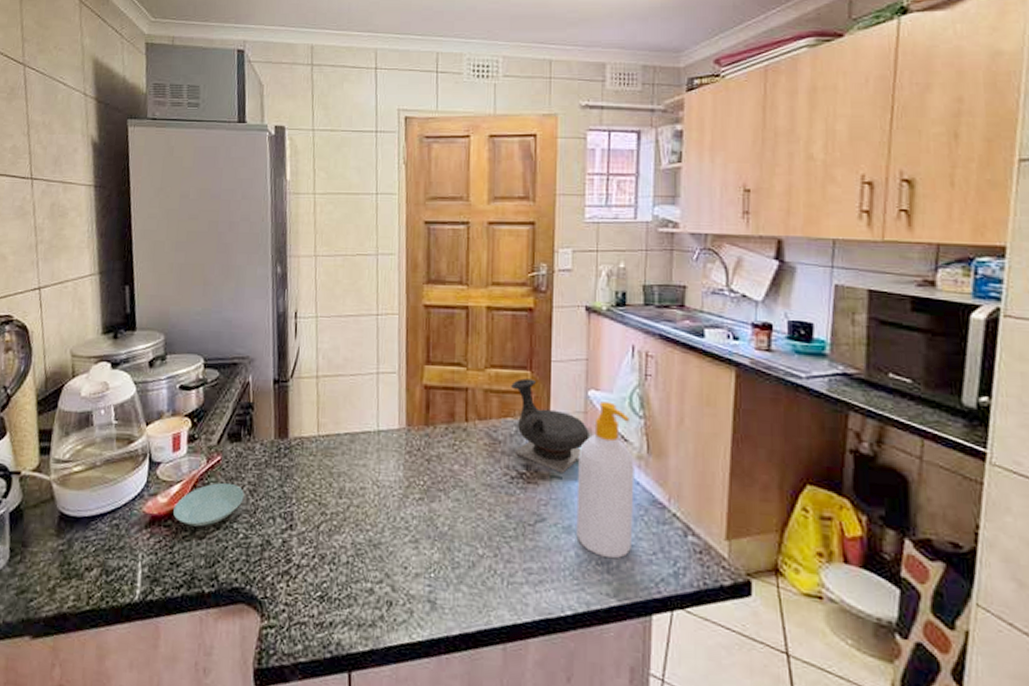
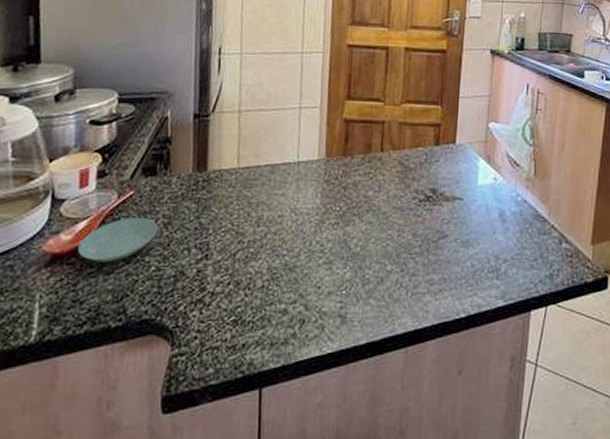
teapot: present [511,378,590,473] -> none [423,112,488,195]
soap bottle: present [576,402,634,559] -> none [472,132,523,267]

